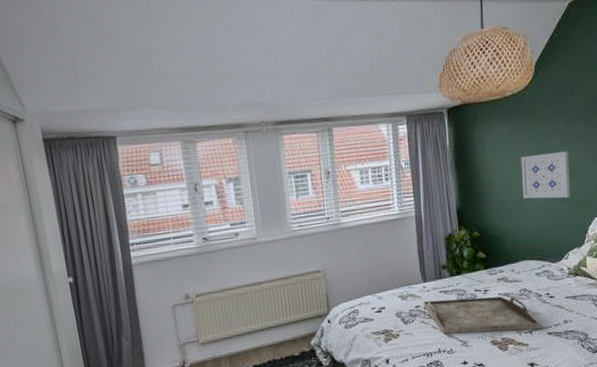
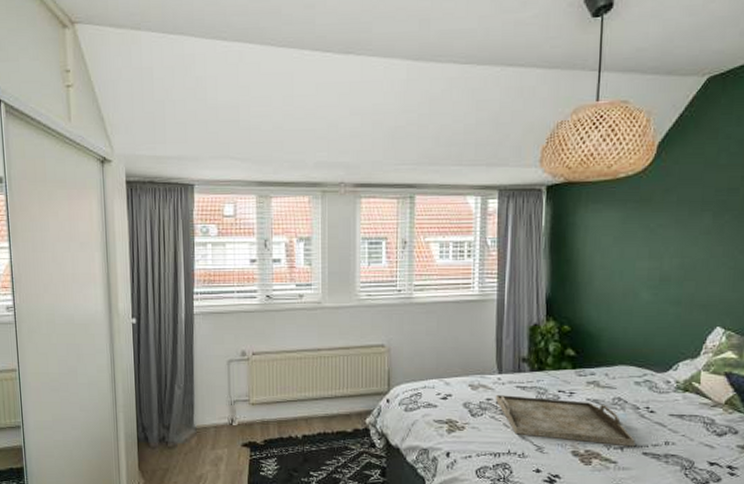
wall art: present [520,150,571,199] -> none [628,245,690,300]

